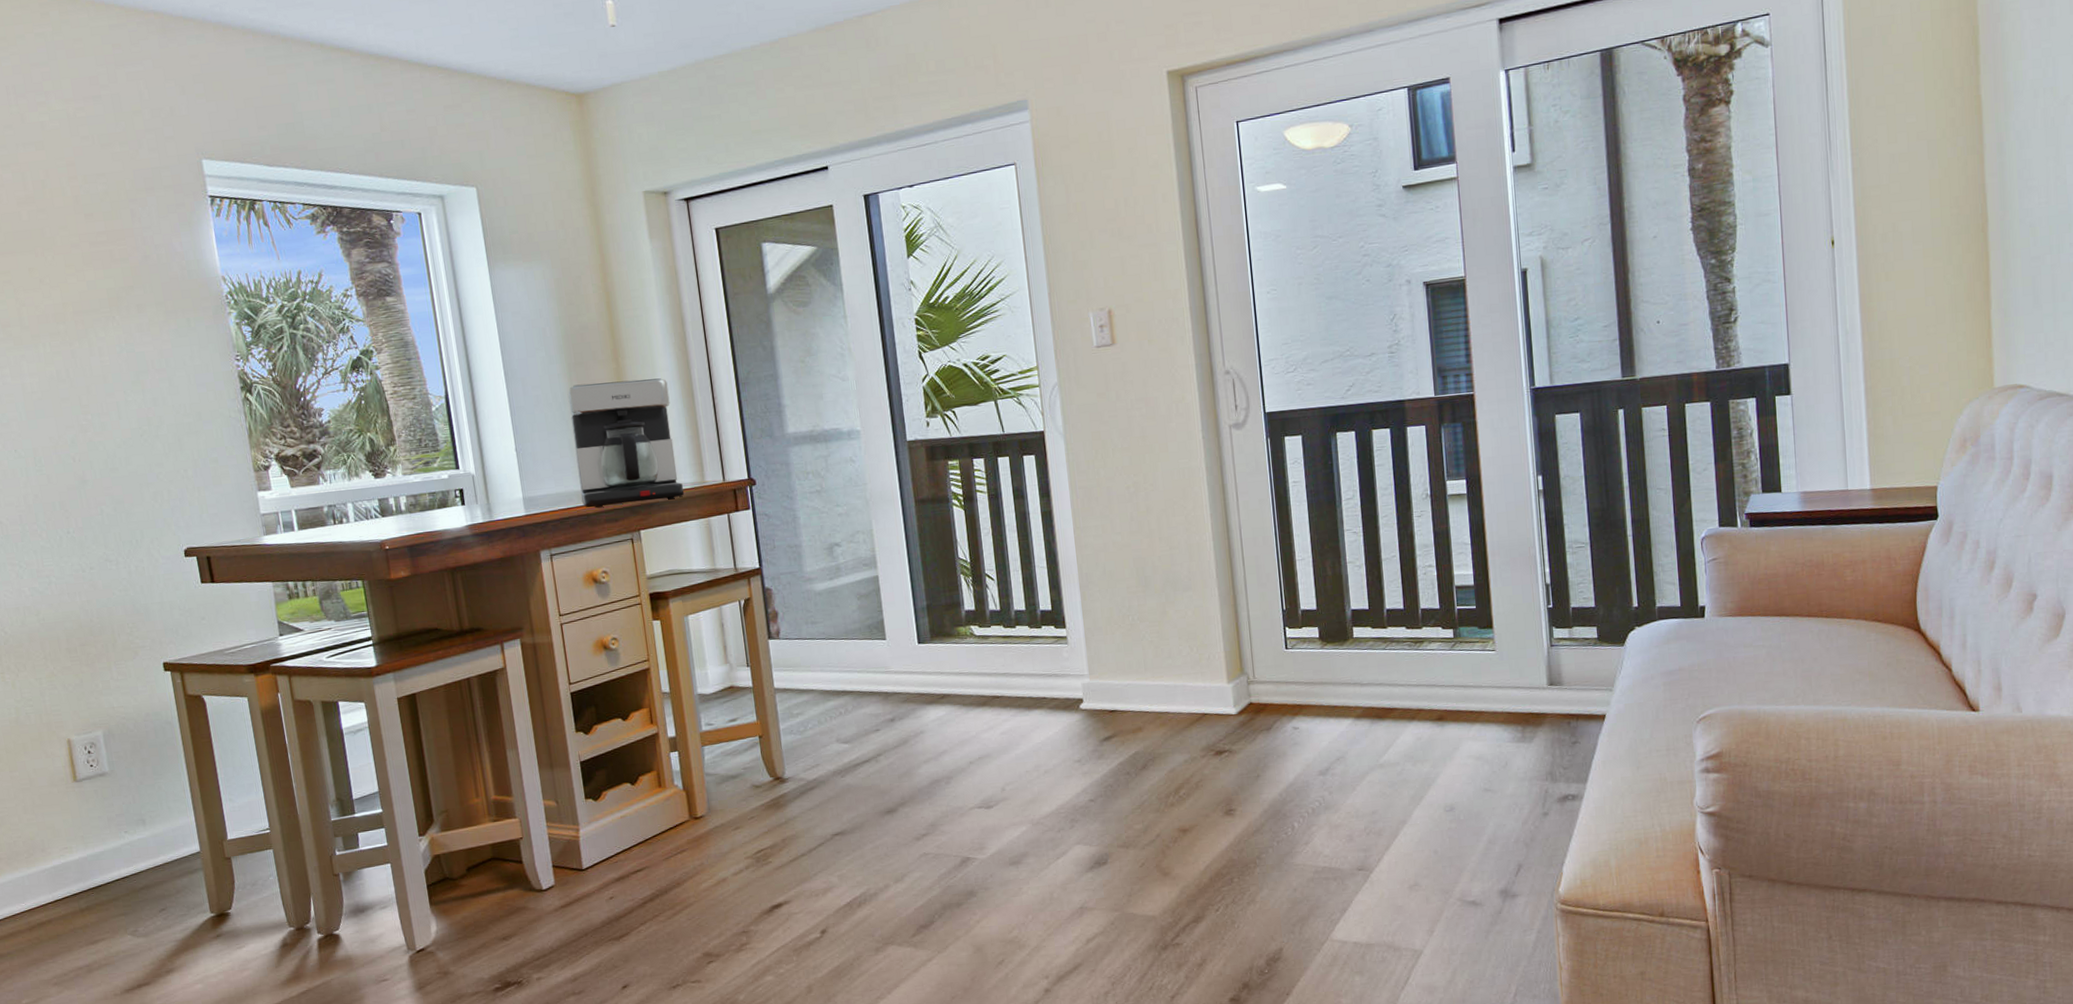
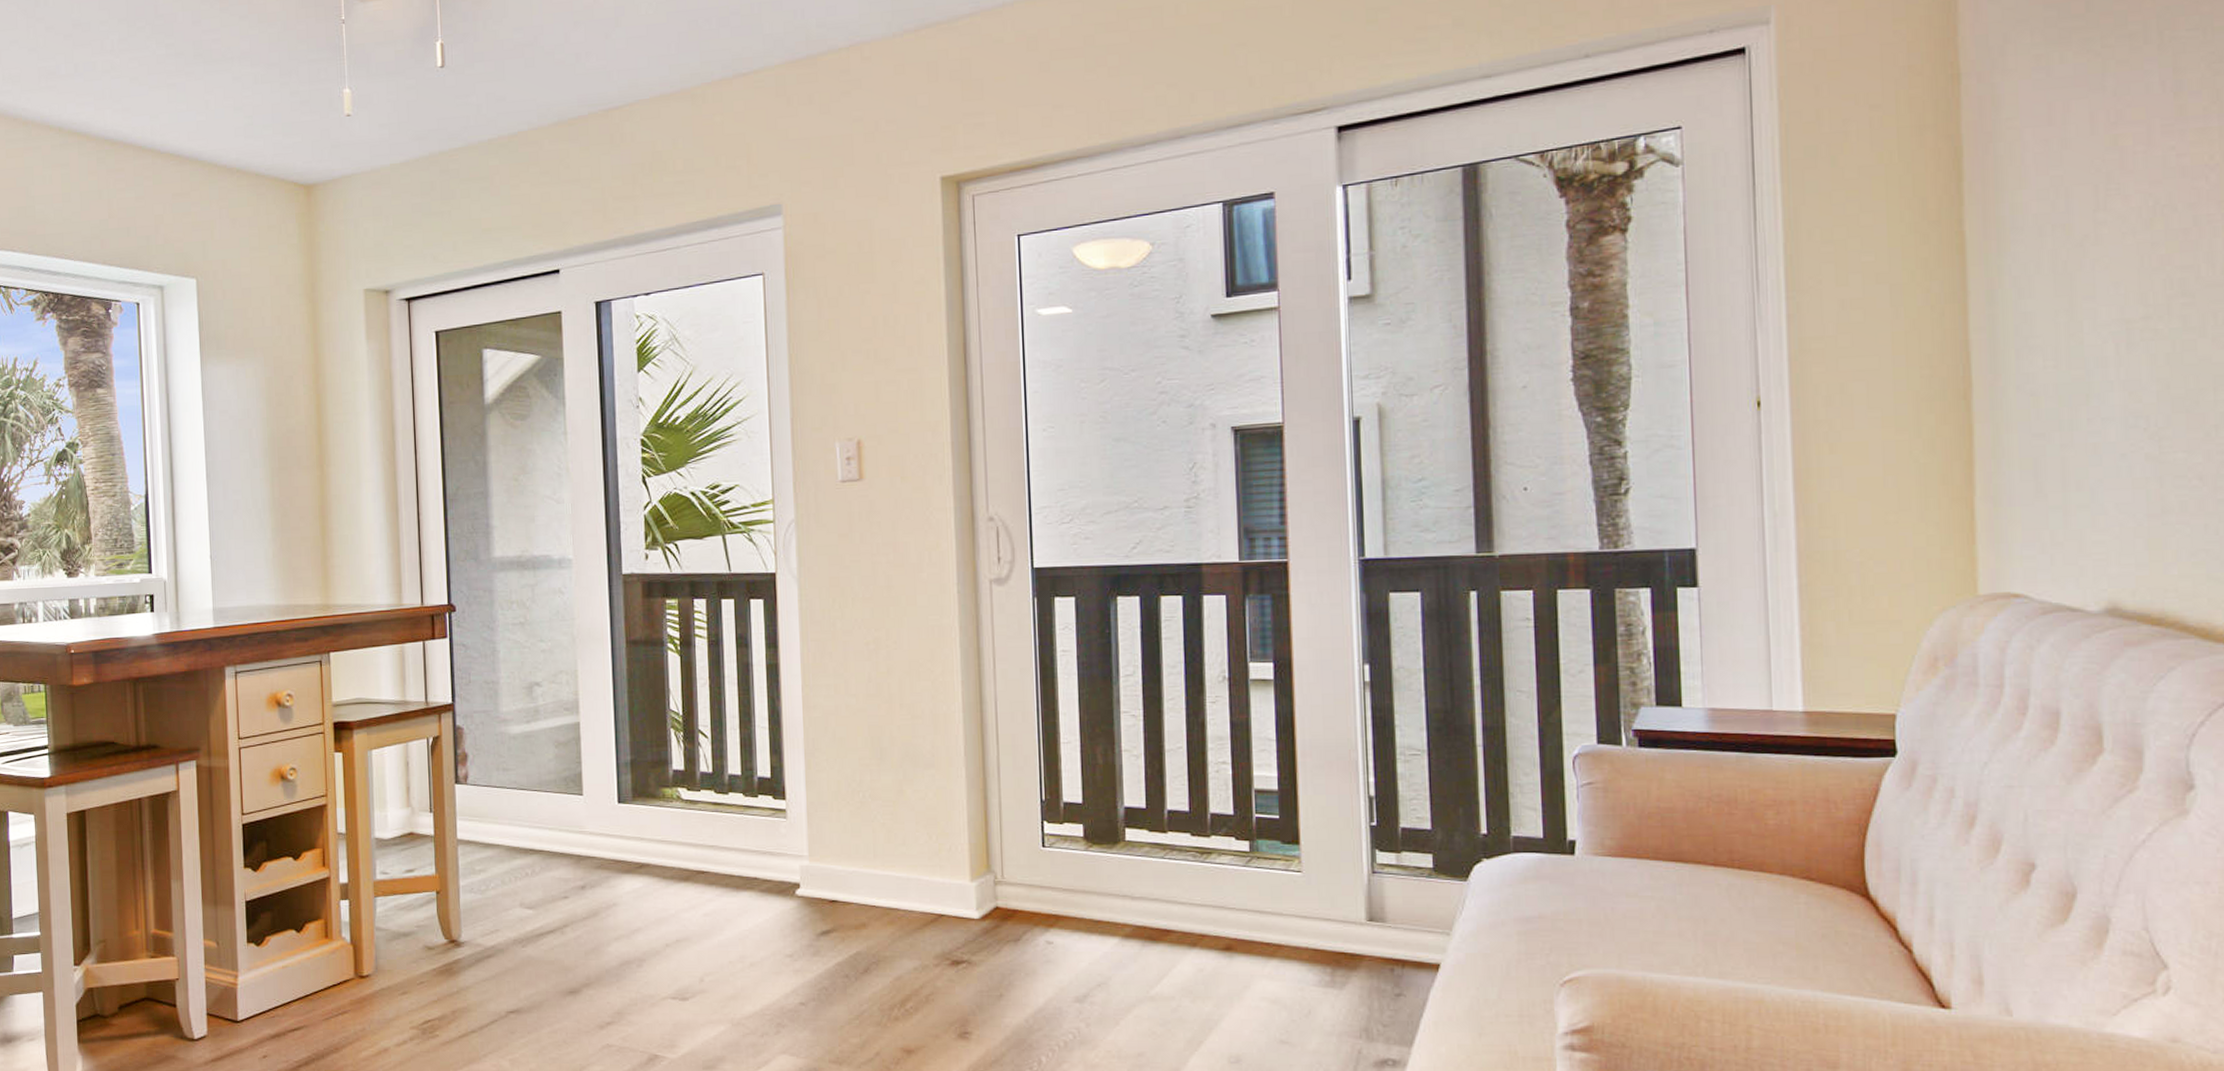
coffee maker: present [567,378,685,507] -> none [268,489,380,624]

